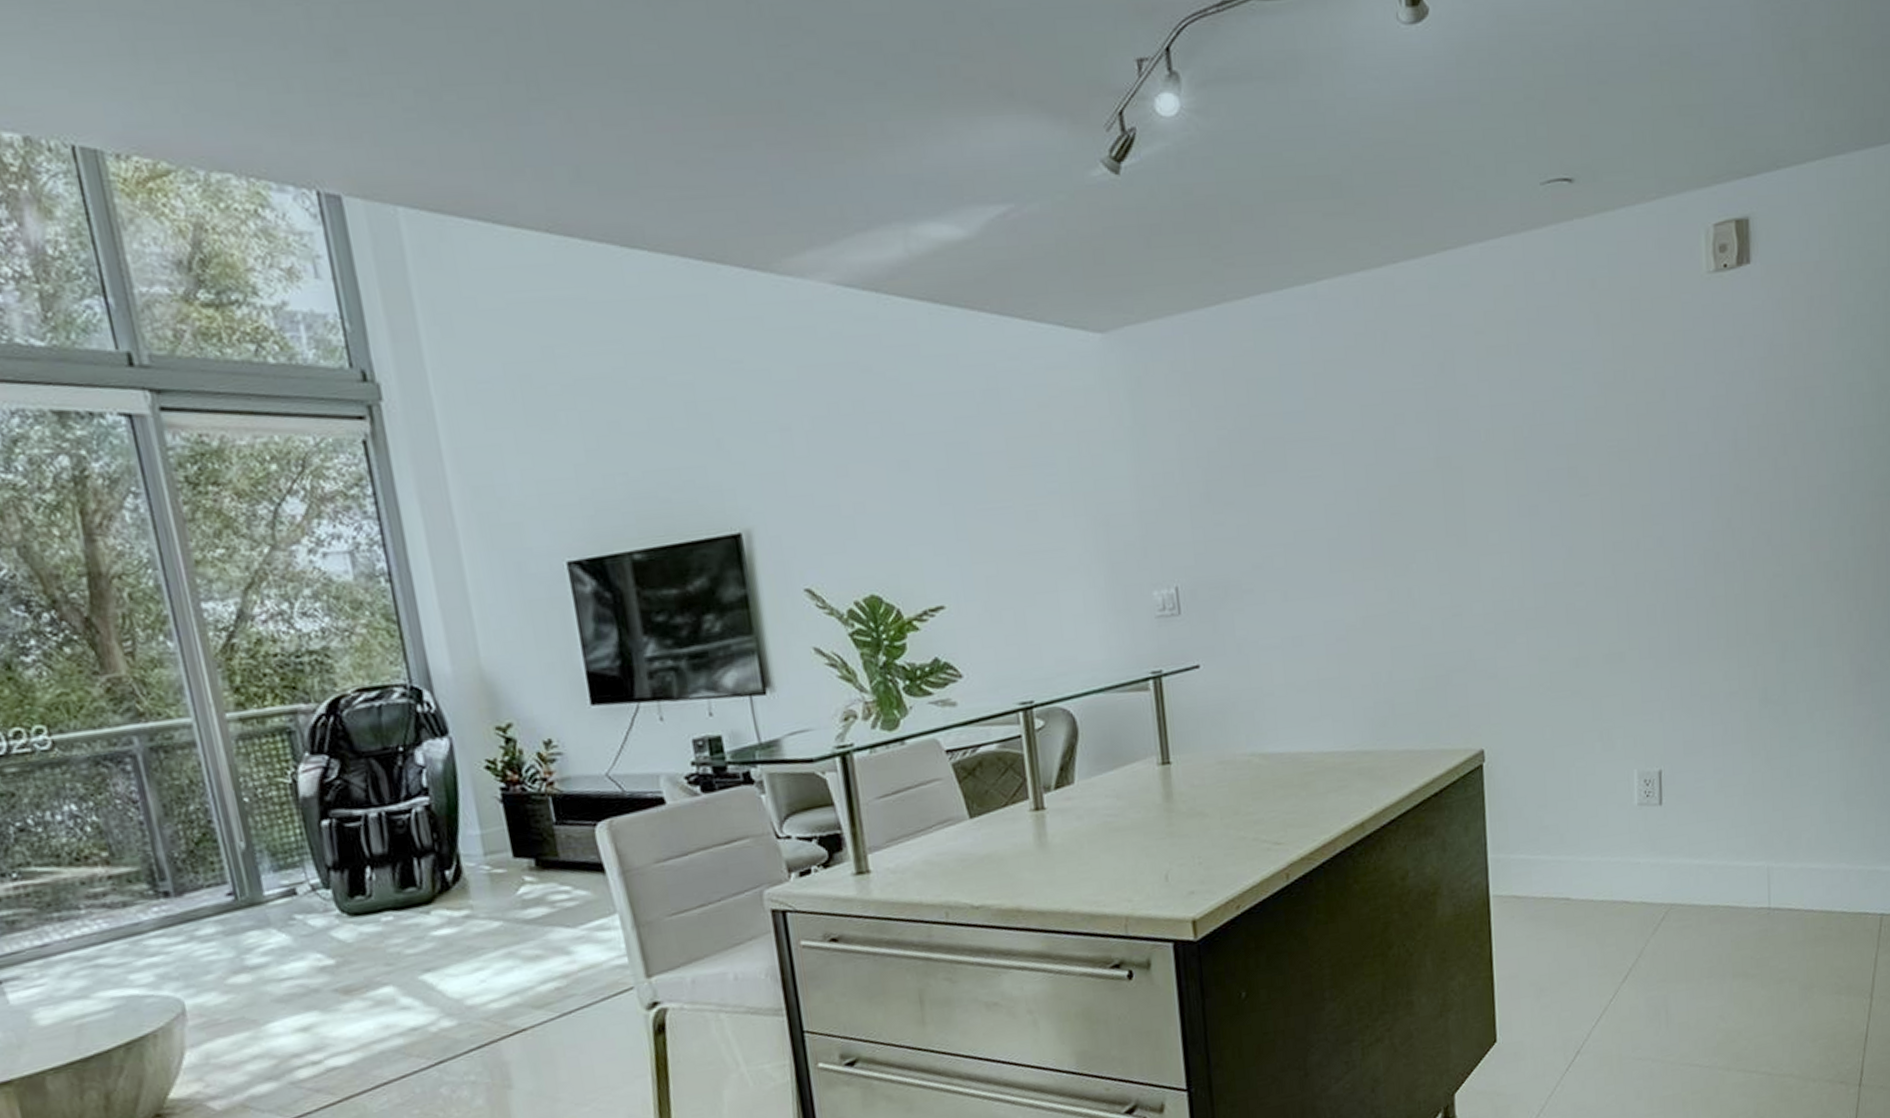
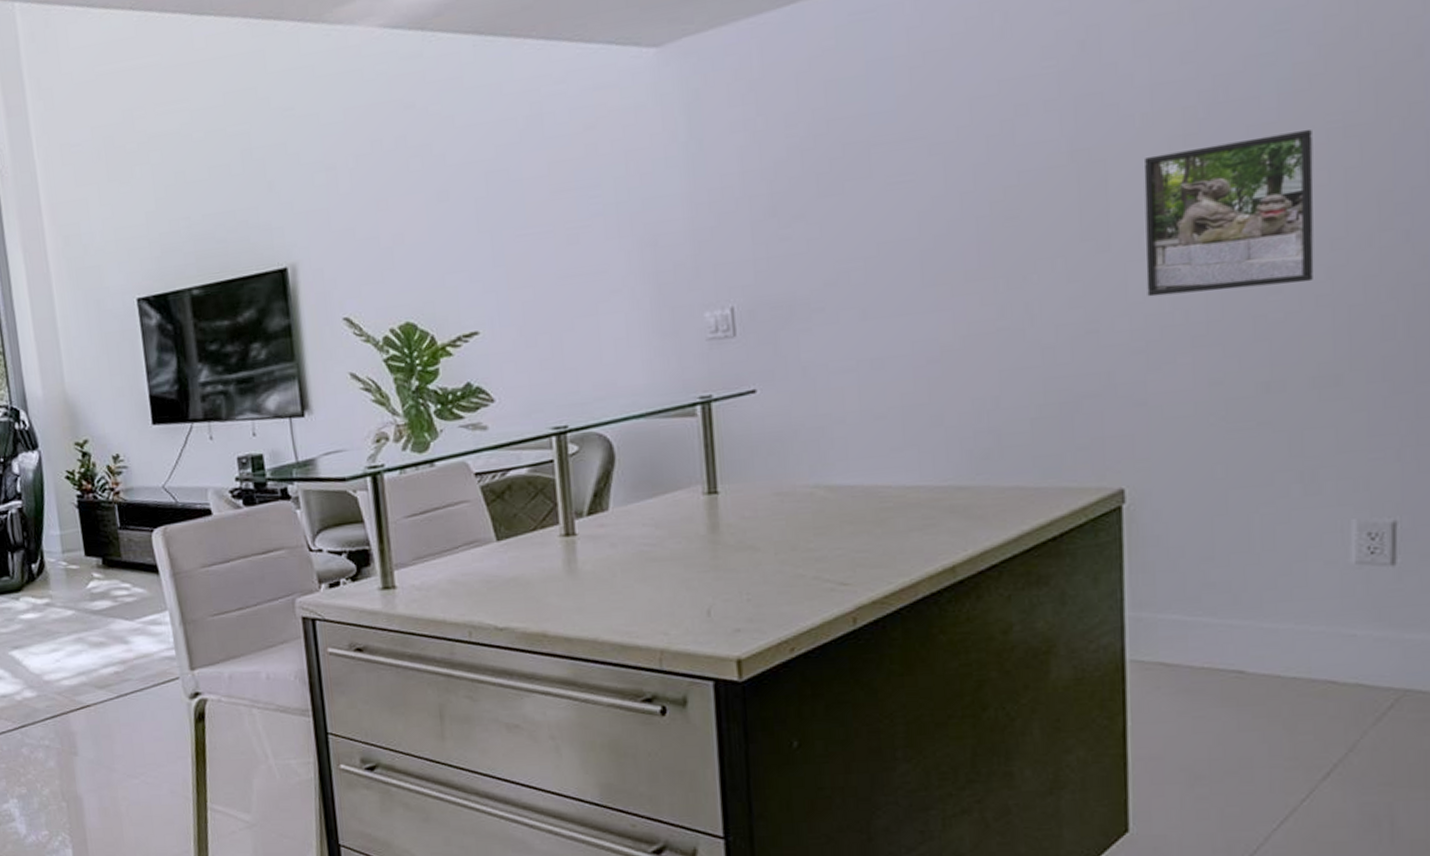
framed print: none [1488,451,1604,586] -> present [1143,129,1314,297]

